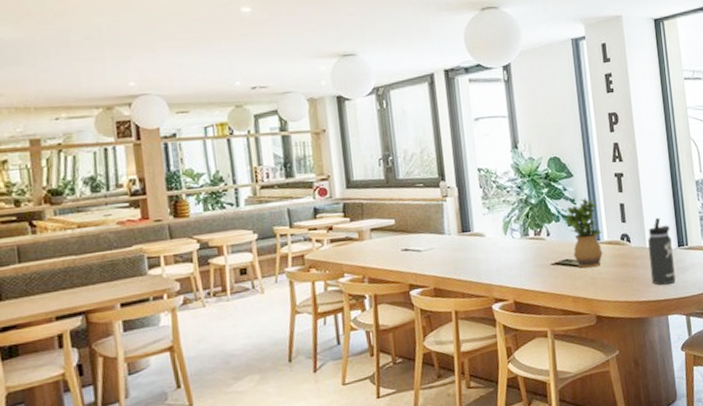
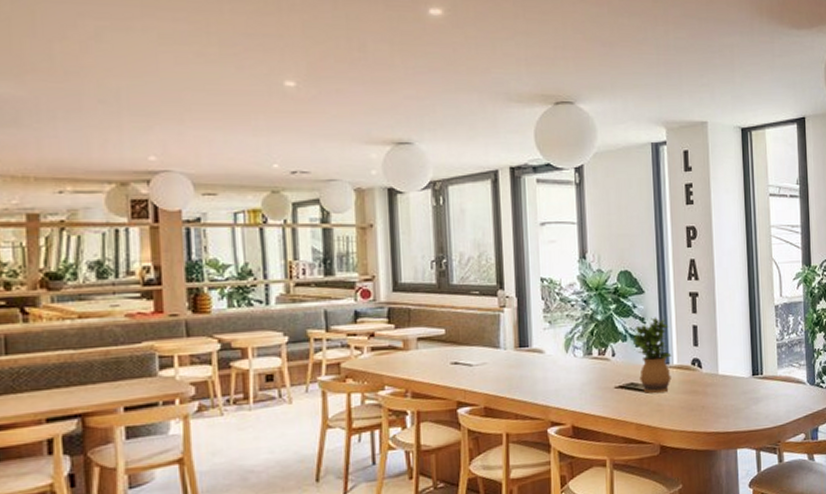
thermos bottle: present [648,217,676,285] -> none [720,342,747,416]

